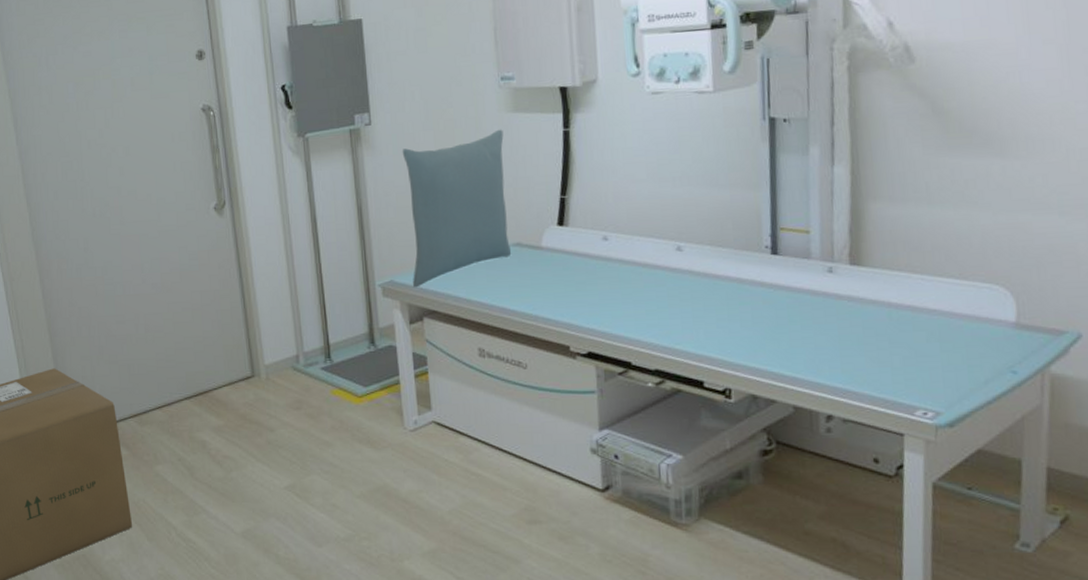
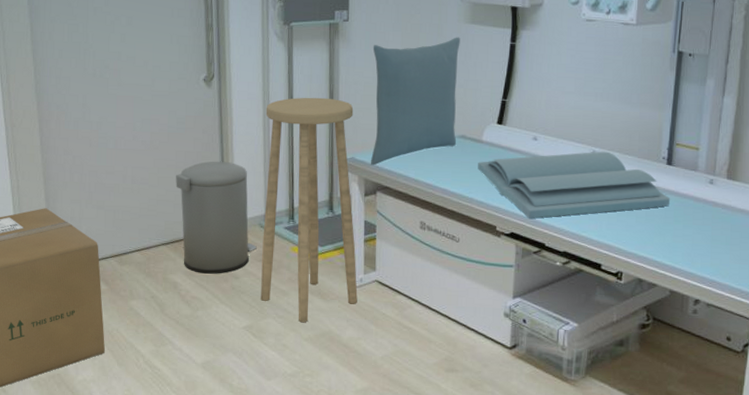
pedal bin: none [193,298,292,429] -> present [176,161,257,274]
stool: none [286,215,414,476] -> present [261,97,358,322]
towel: none [539,245,781,333] -> present [478,151,671,219]

